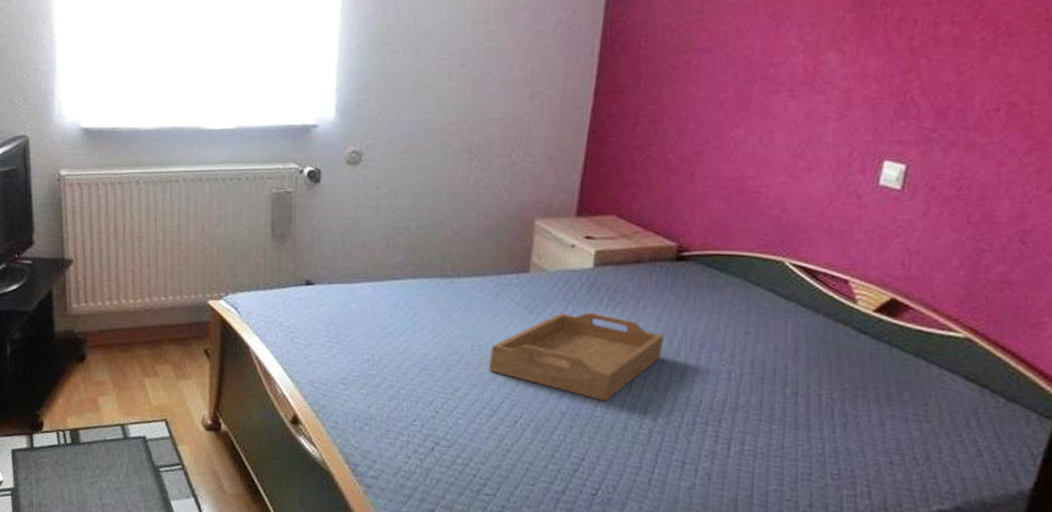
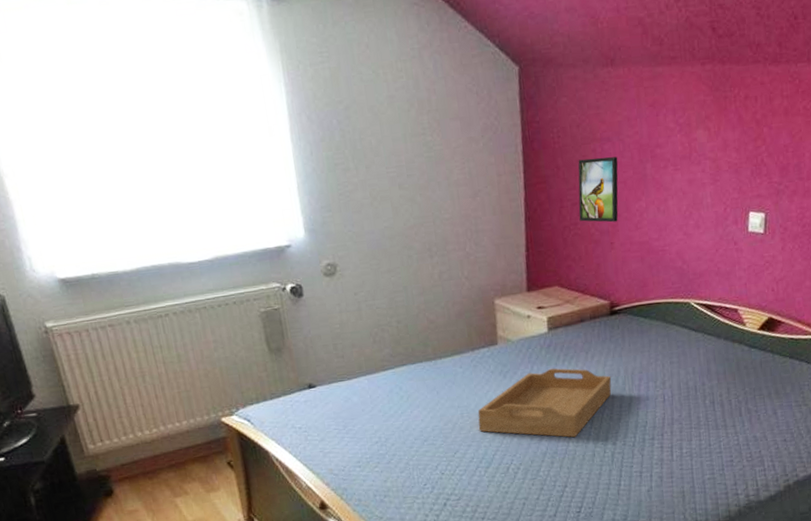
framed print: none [656,70,717,150] -> present [578,157,619,223]

